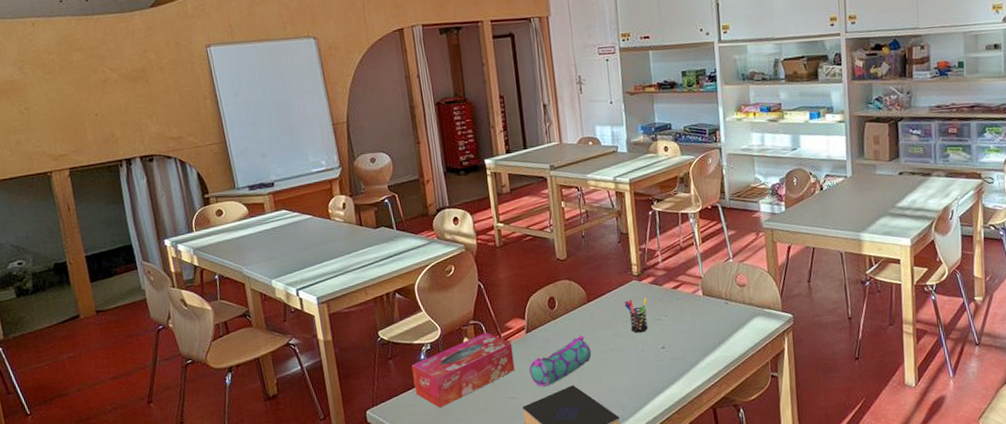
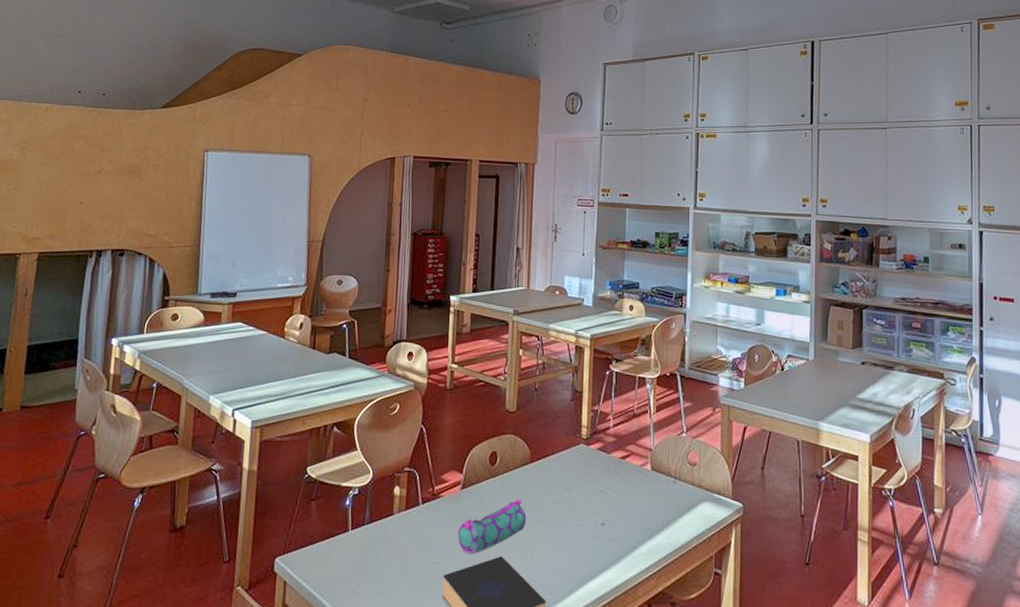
tissue box: present [411,332,515,409] -> none [332,482,444,566]
pen holder: present [624,297,648,333] -> none [568,464,593,504]

